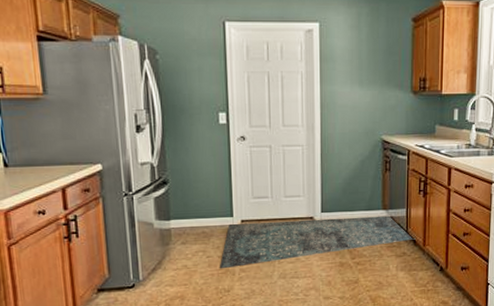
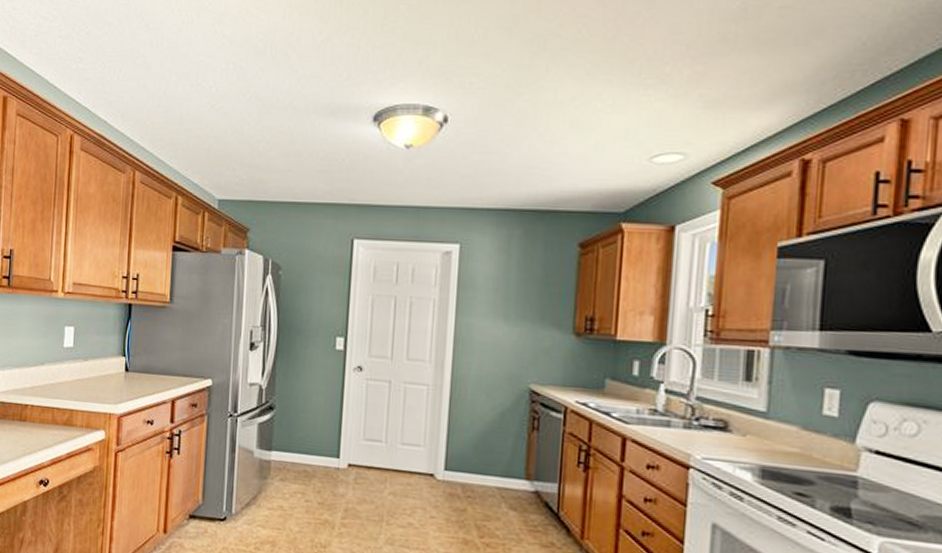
rug: present [219,215,416,269] -> none [317,467,570,528]

